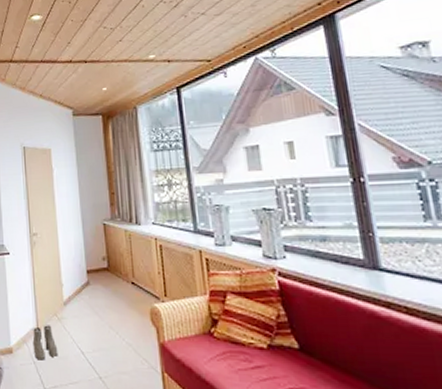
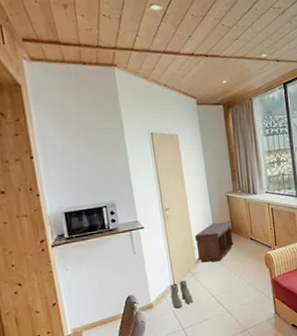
bench: none [64,257,111,306] -> present [195,222,235,263]

